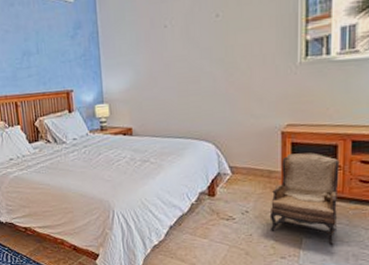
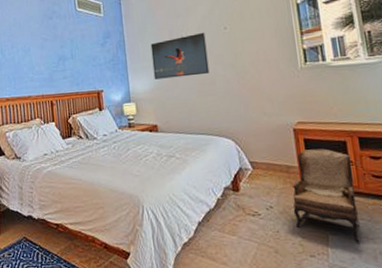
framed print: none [128,22,194,78] -> present [150,33,210,80]

